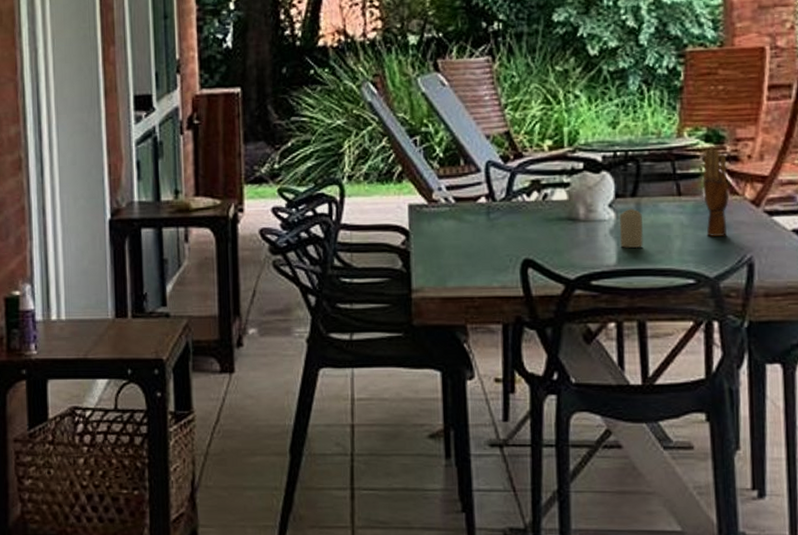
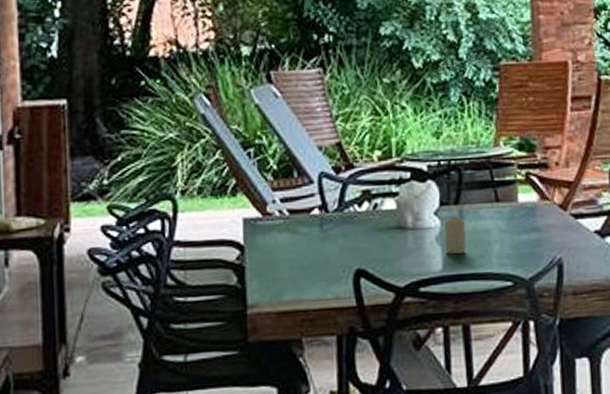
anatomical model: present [701,145,730,237] -> none [516,153,541,241]

